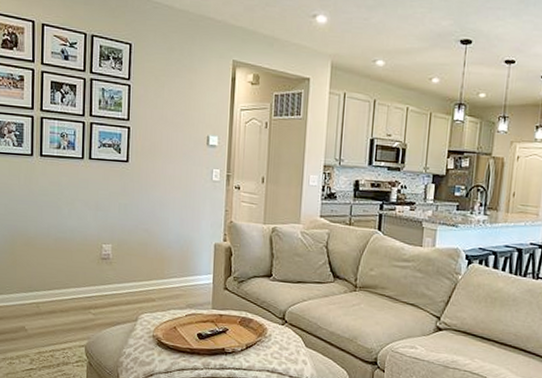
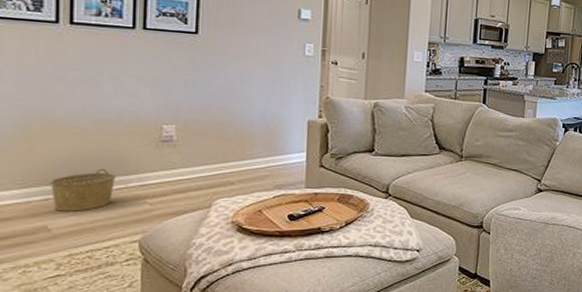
basket: none [27,280,69,317] -> present [51,168,115,212]

